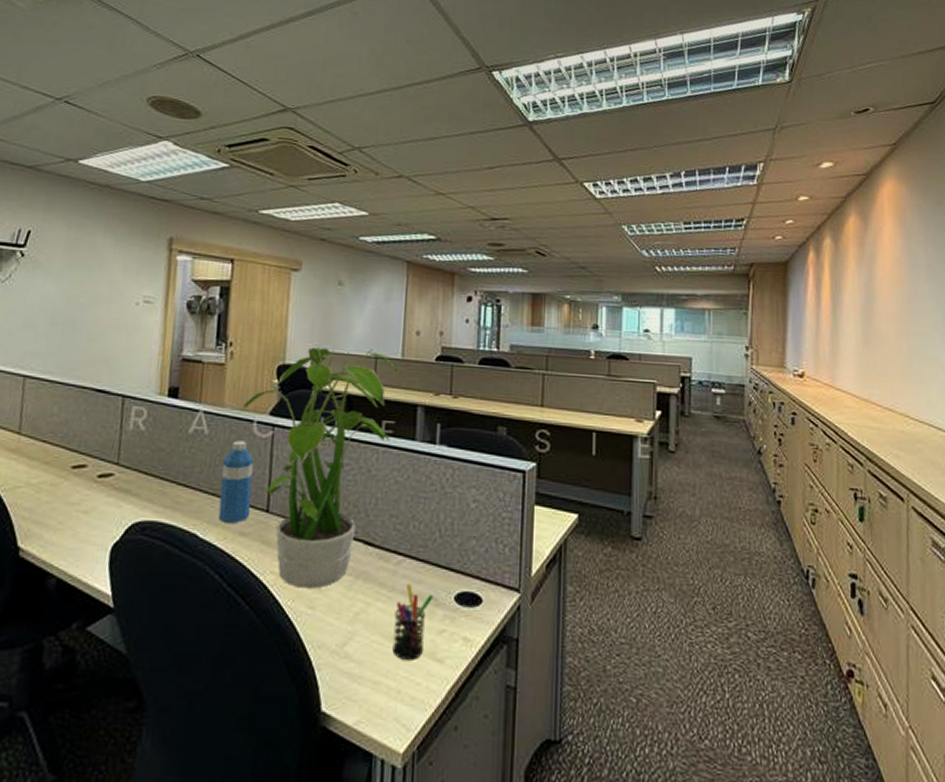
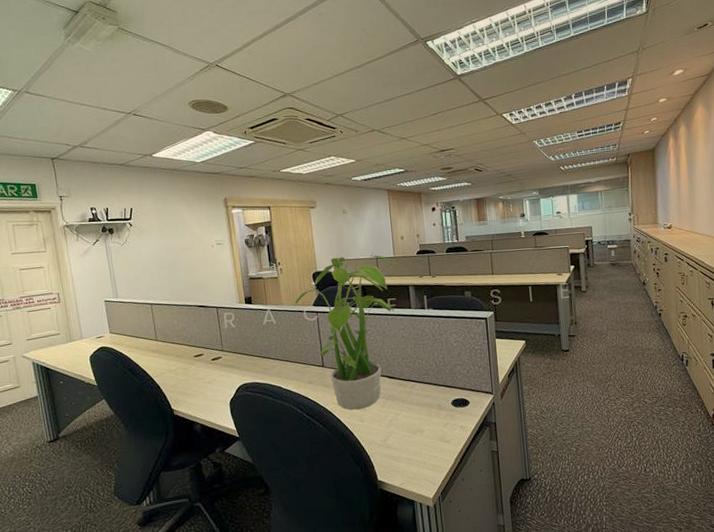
water bottle: present [218,440,255,523] -> none [289,325,313,377]
pen holder: present [392,584,434,660] -> none [414,398,438,444]

